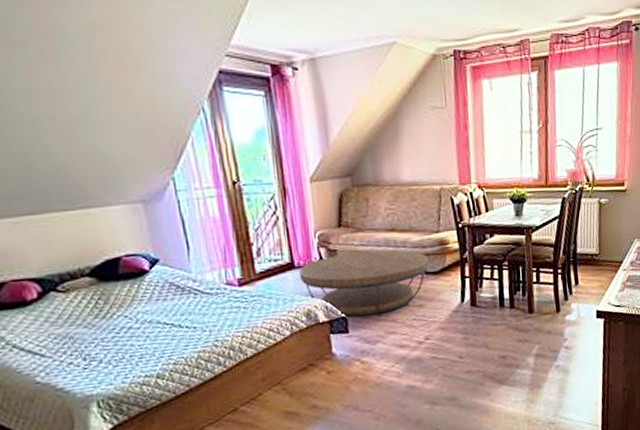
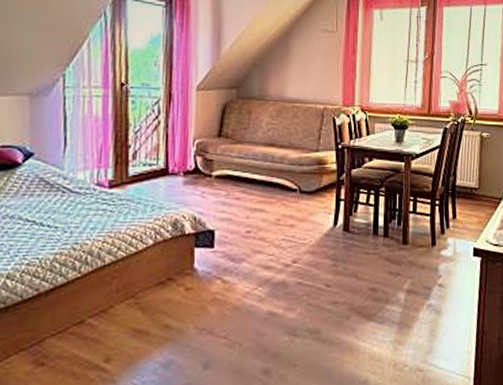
coffee table: present [299,250,429,317] -> none [172,164,305,231]

